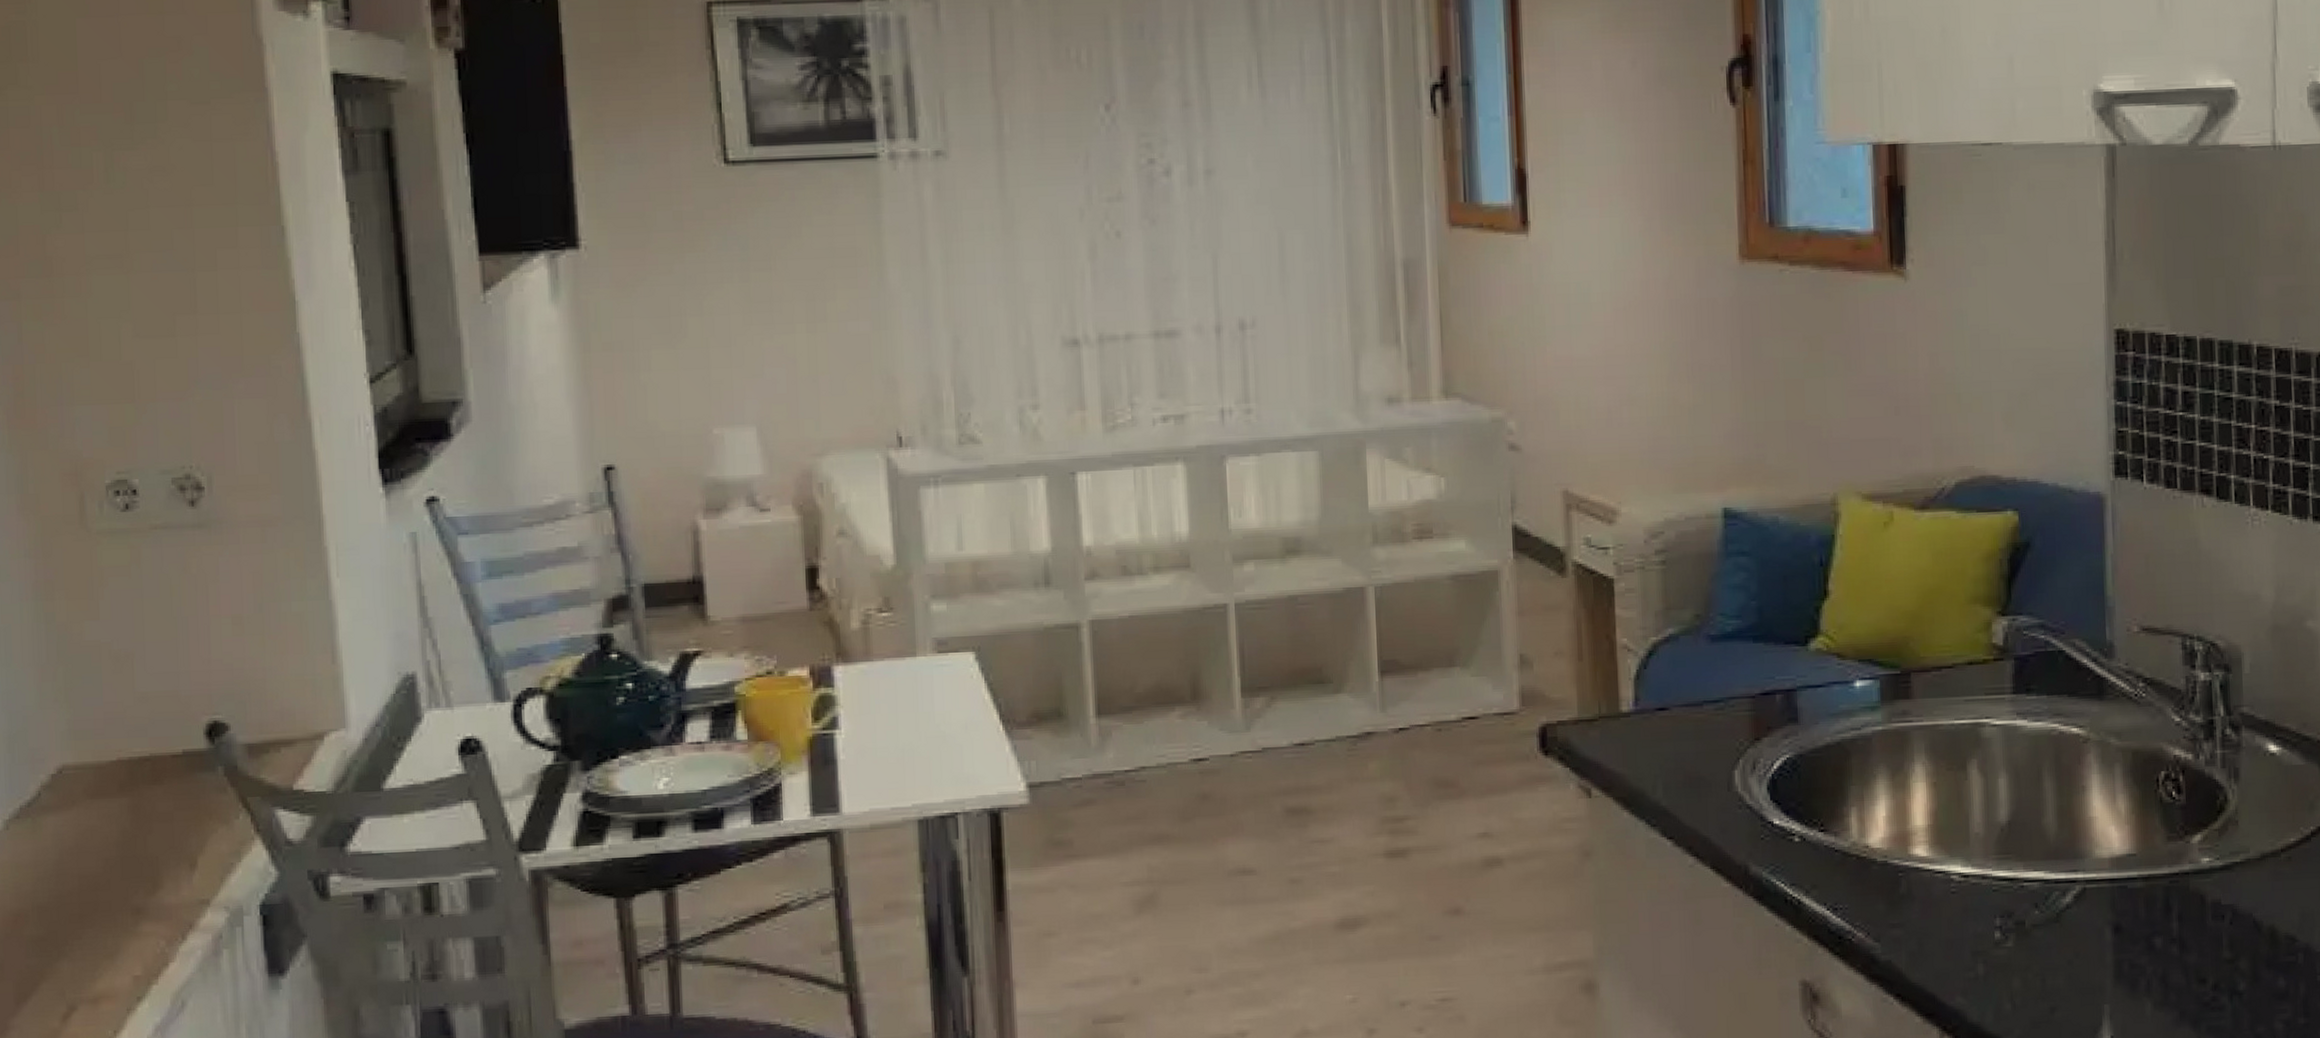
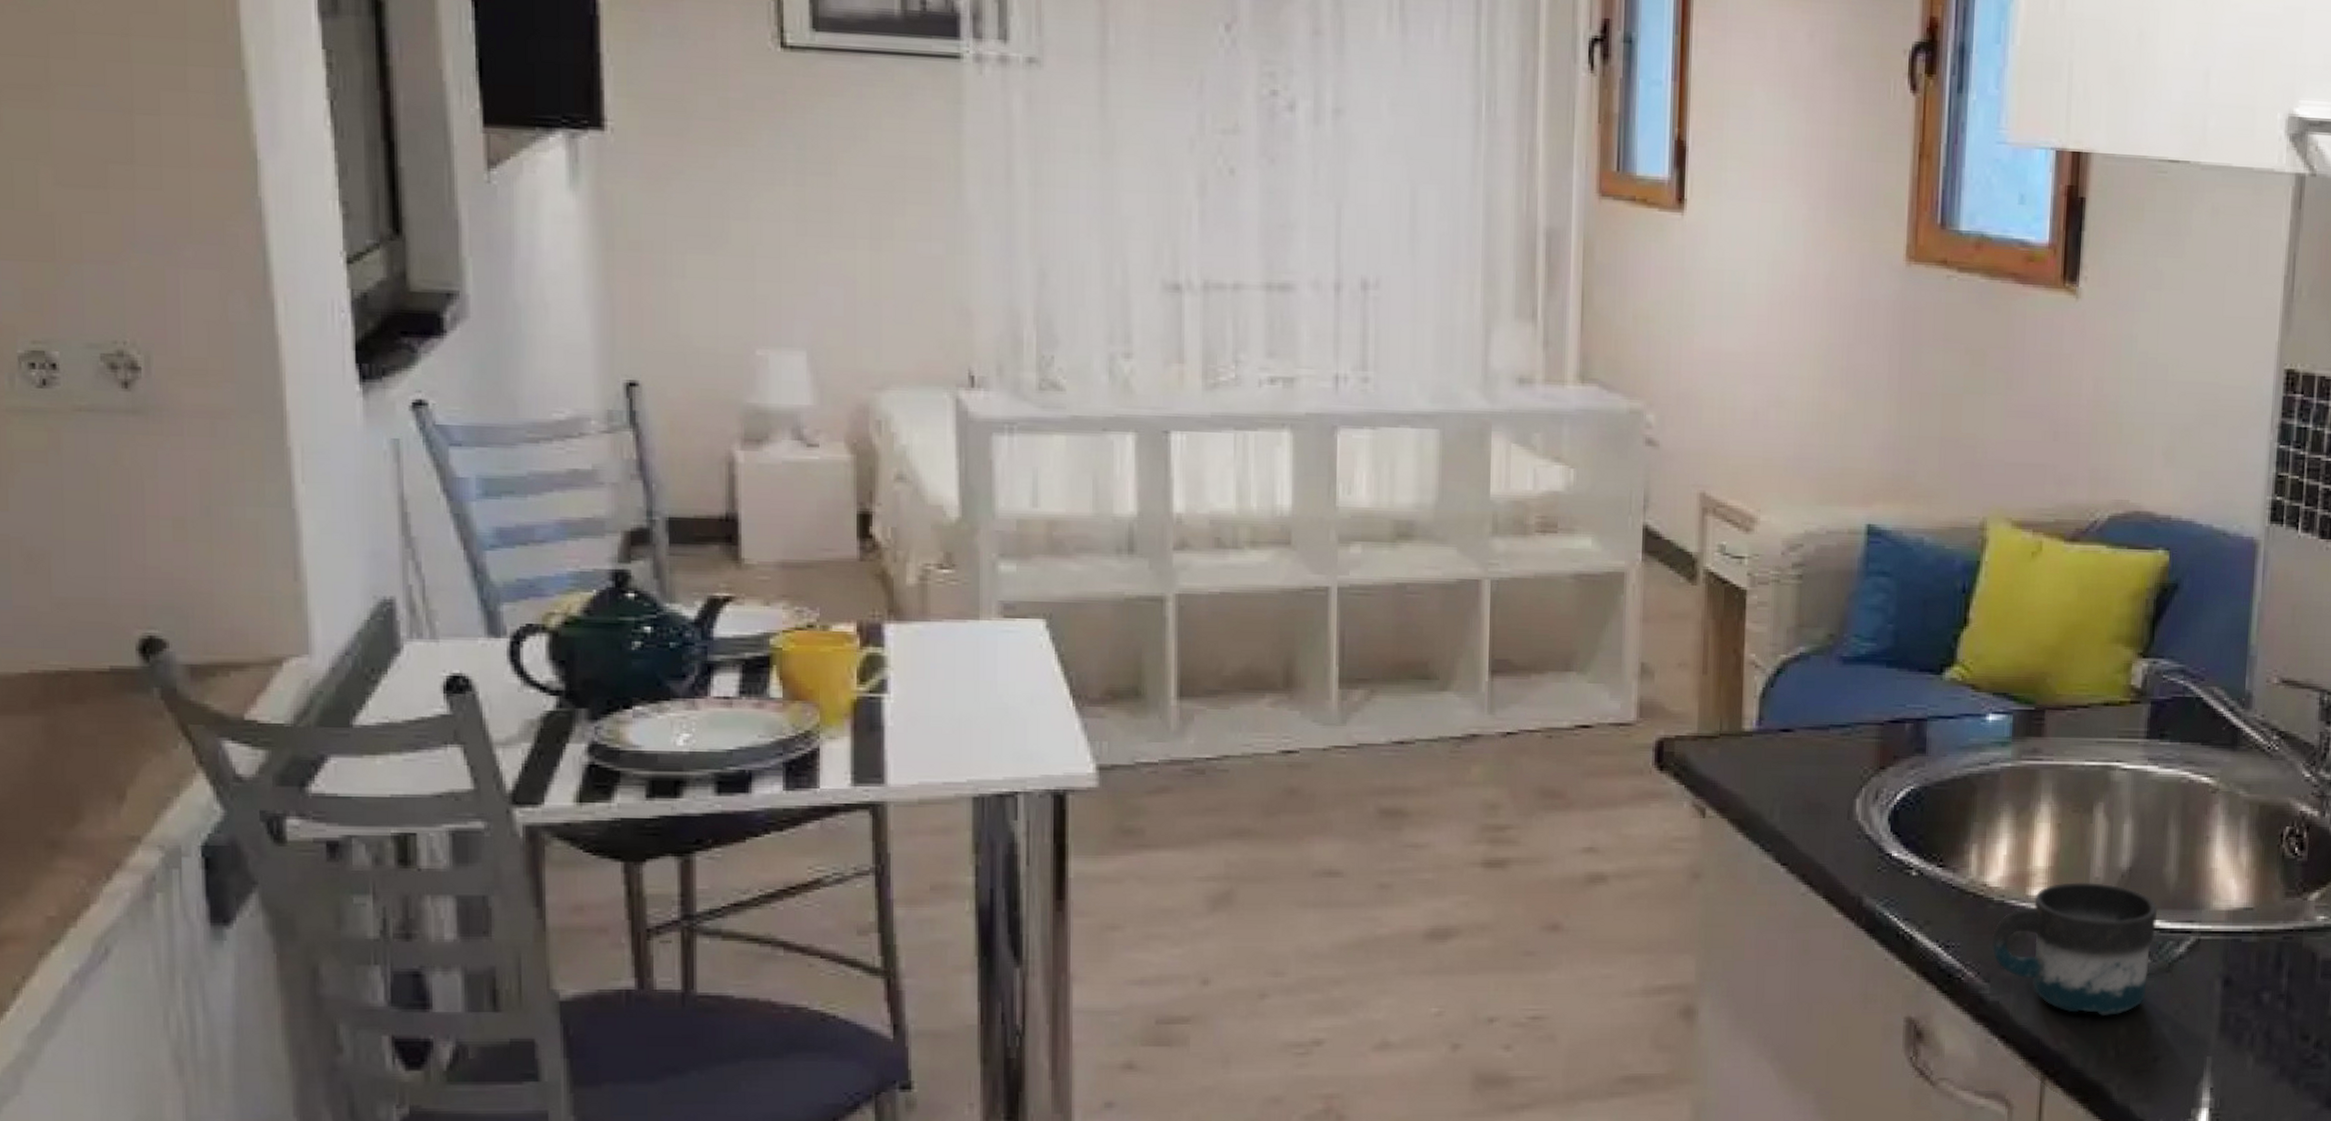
mug: none [1878,838,2041,969] -> present [1991,882,2158,1016]

